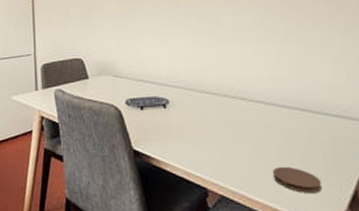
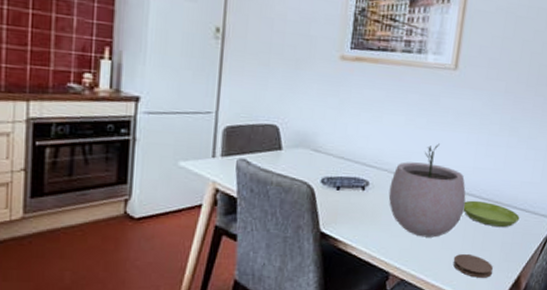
plant pot: none [189,58,271,151] -> present [388,143,466,238]
saucer: none [268,110,336,137] -> present [463,200,520,228]

